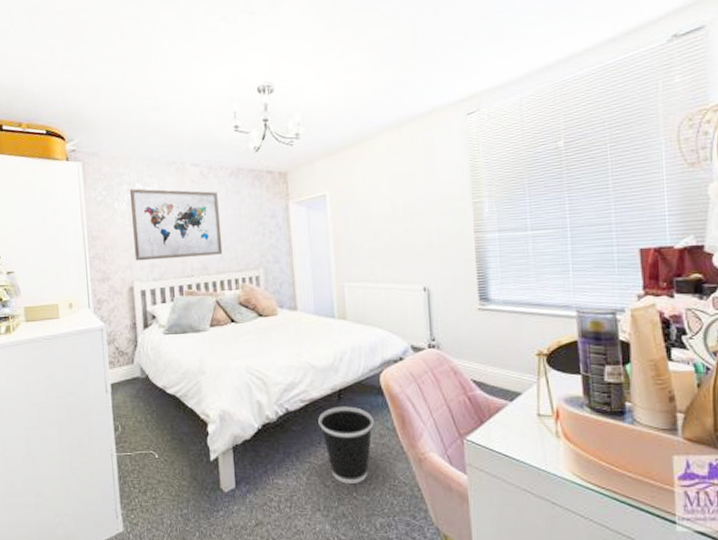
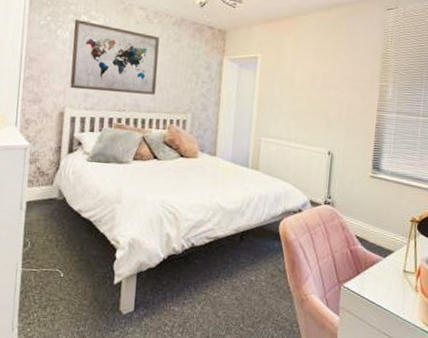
wastebasket: present [318,406,374,484] -> none [219,246,268,316]

